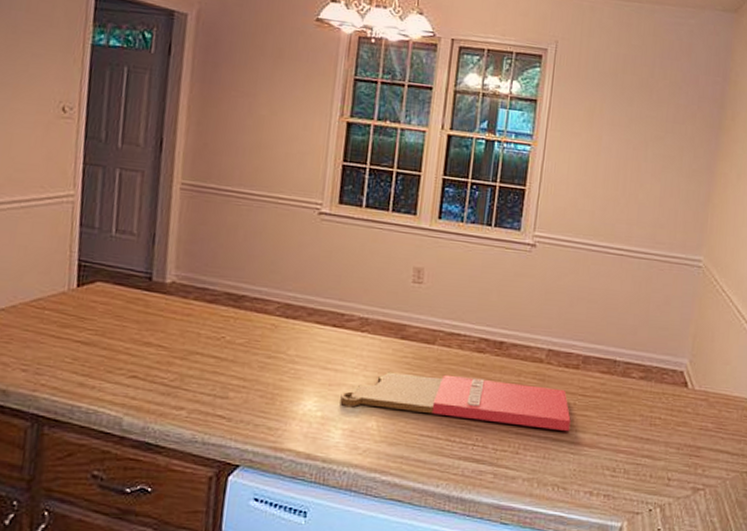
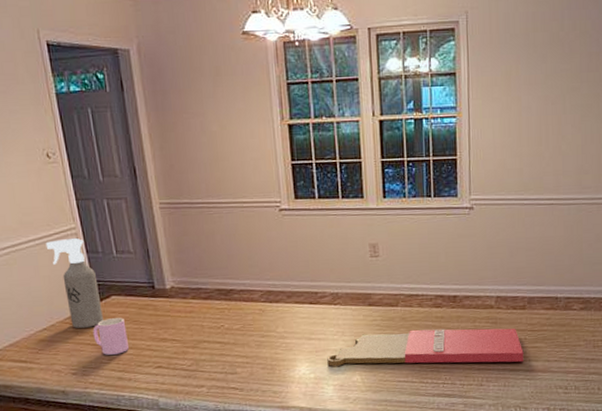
spray bottle: none [32,206,85,316] -> present [45,238,103,328]
cup: none [61,308,105,354] -> present [93,318,129,355]

